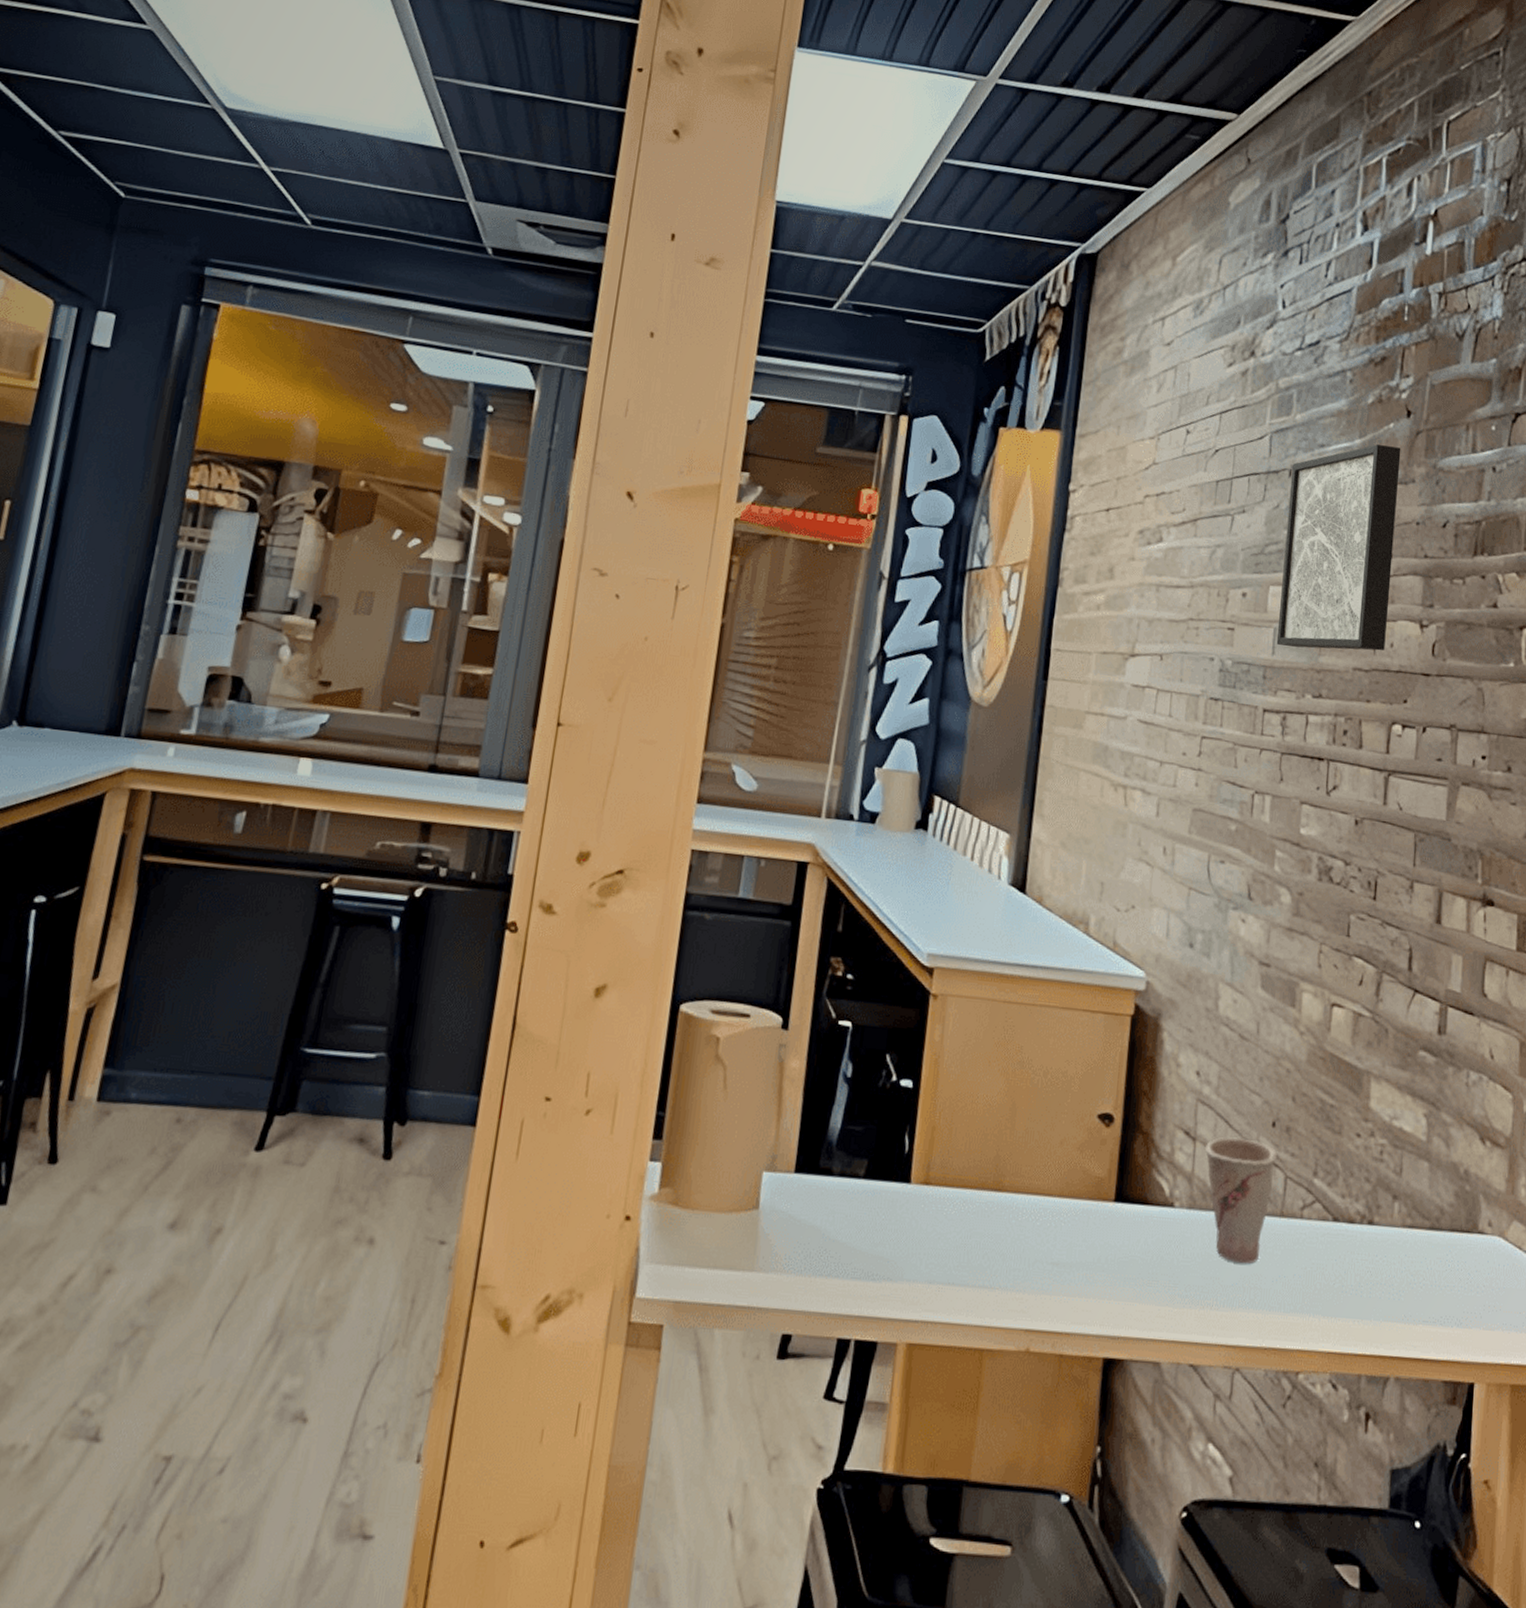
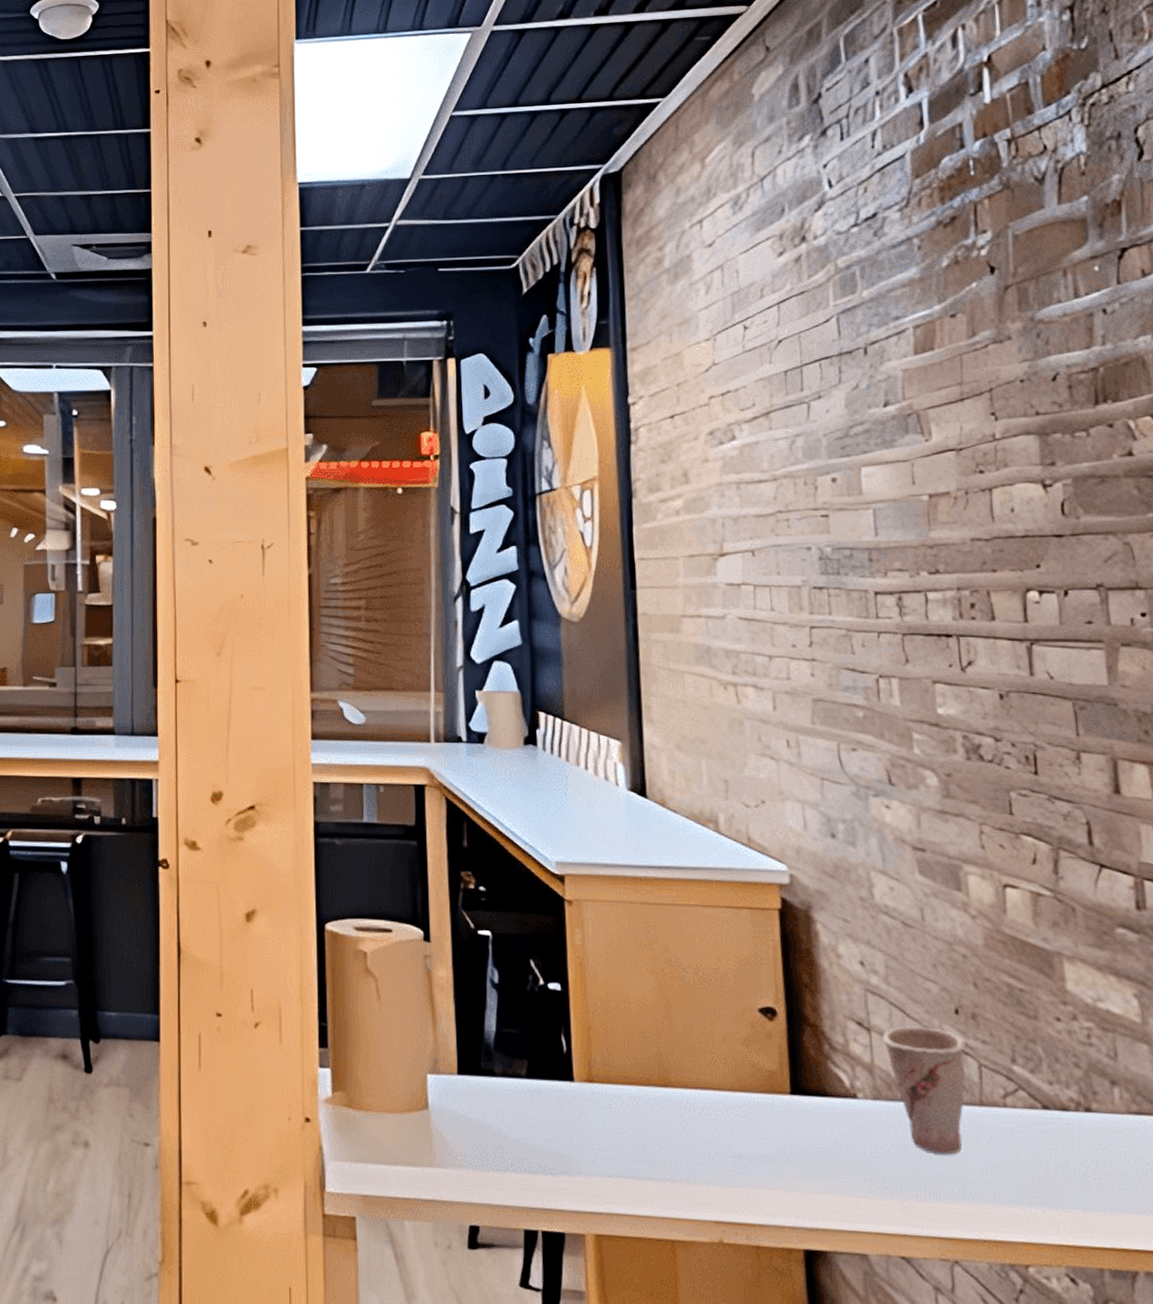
wall art: present [1276,444,1401,651] -> none [866,306,1005,526]

